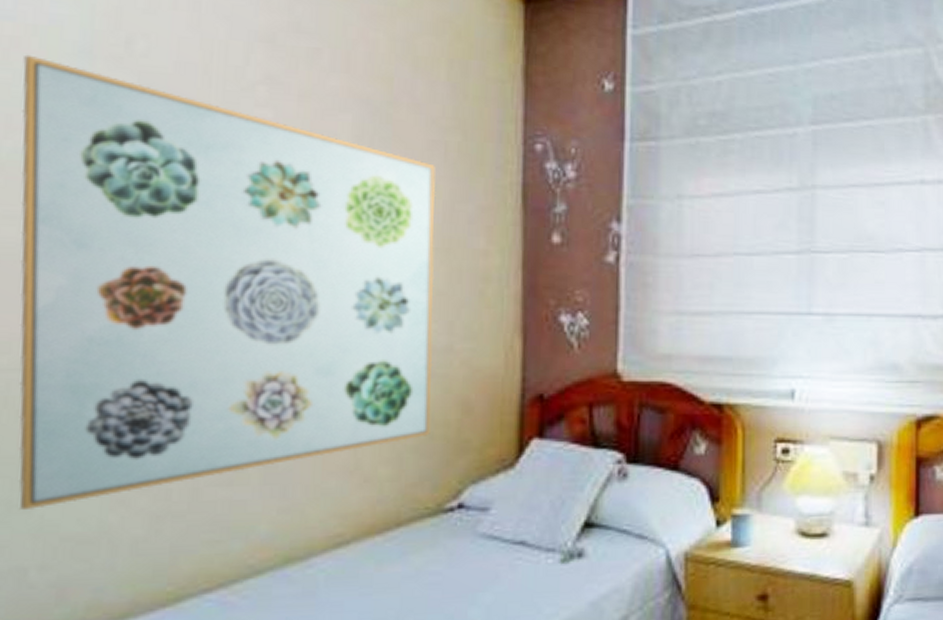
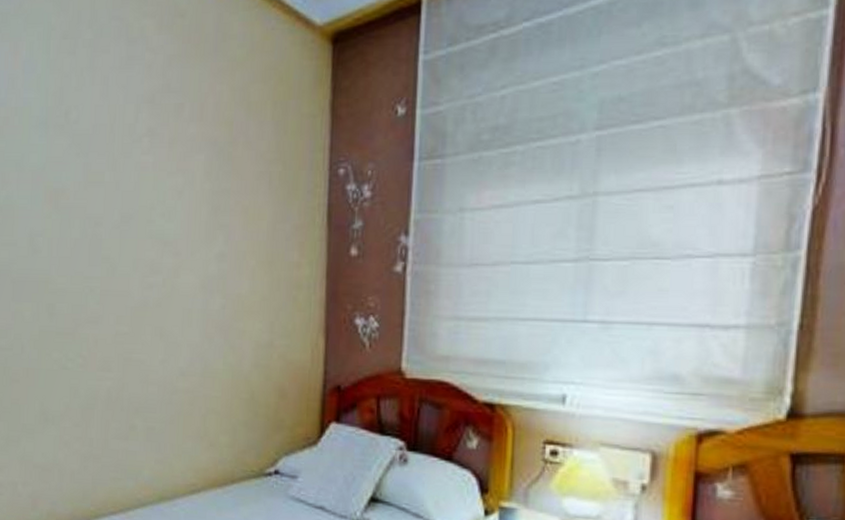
wall art: present [18,54,436,509] -> none [10,129,263,444]

